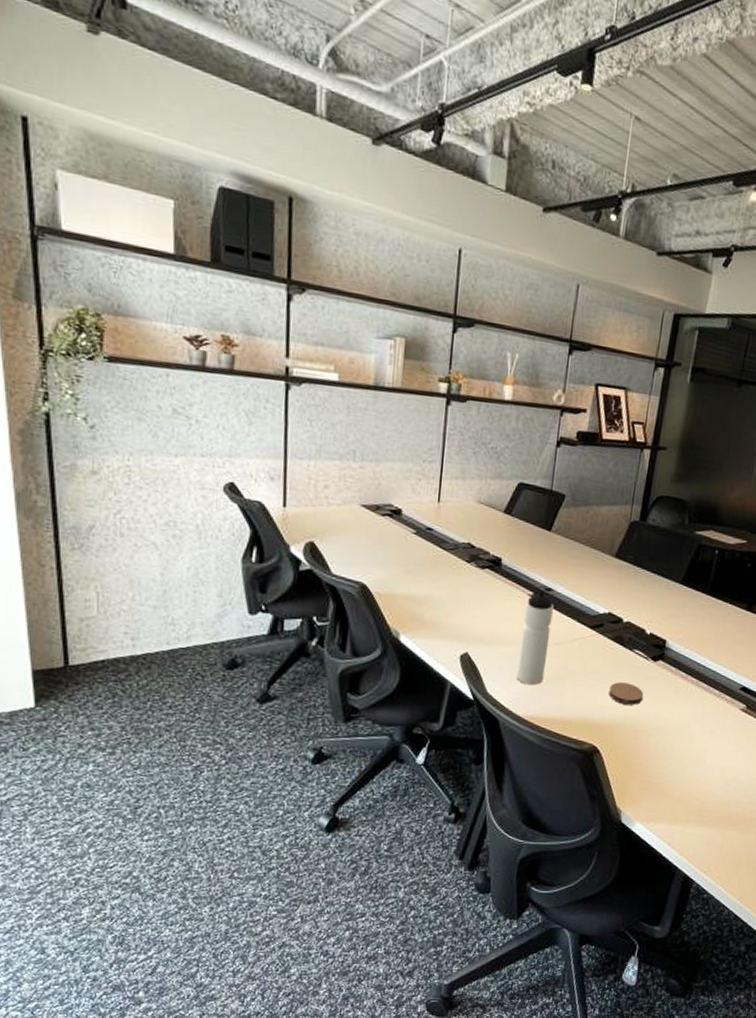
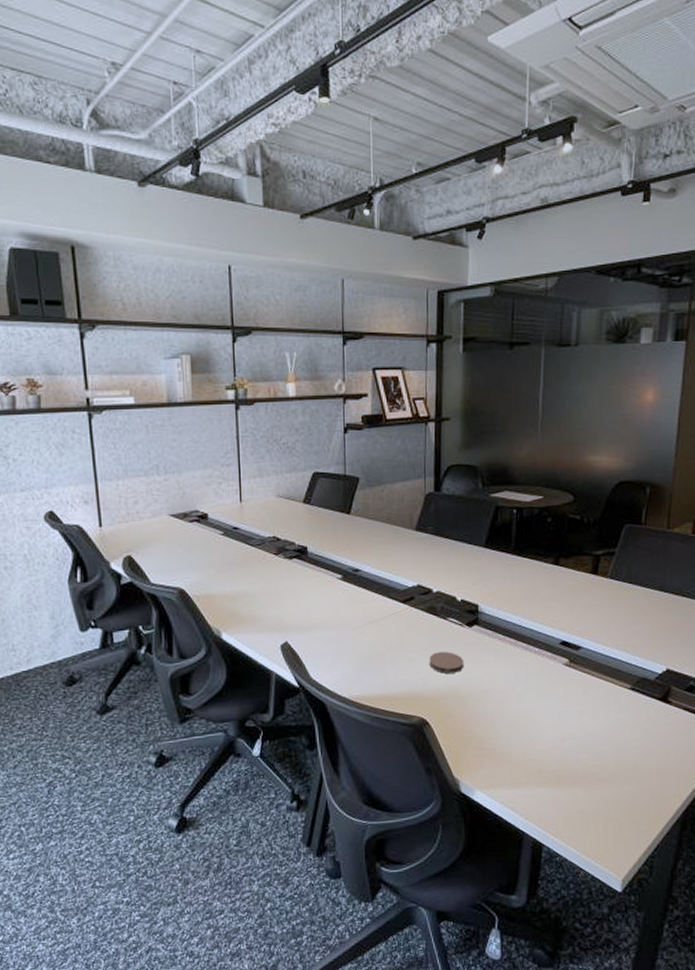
water bottle: present [516,591,554,686] -> none [336,573,364,666]

